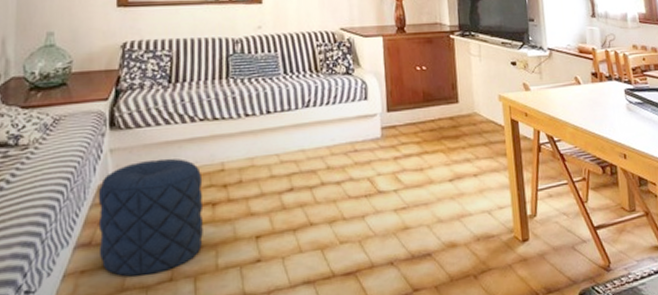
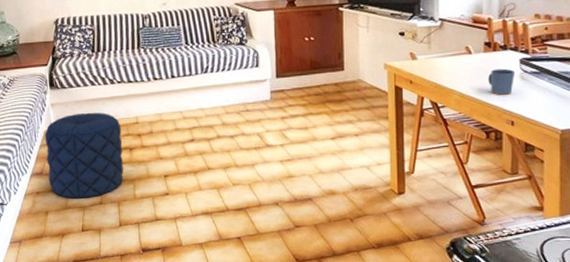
mug: none [598,99,622,127] -> present [488,68,514,95]

